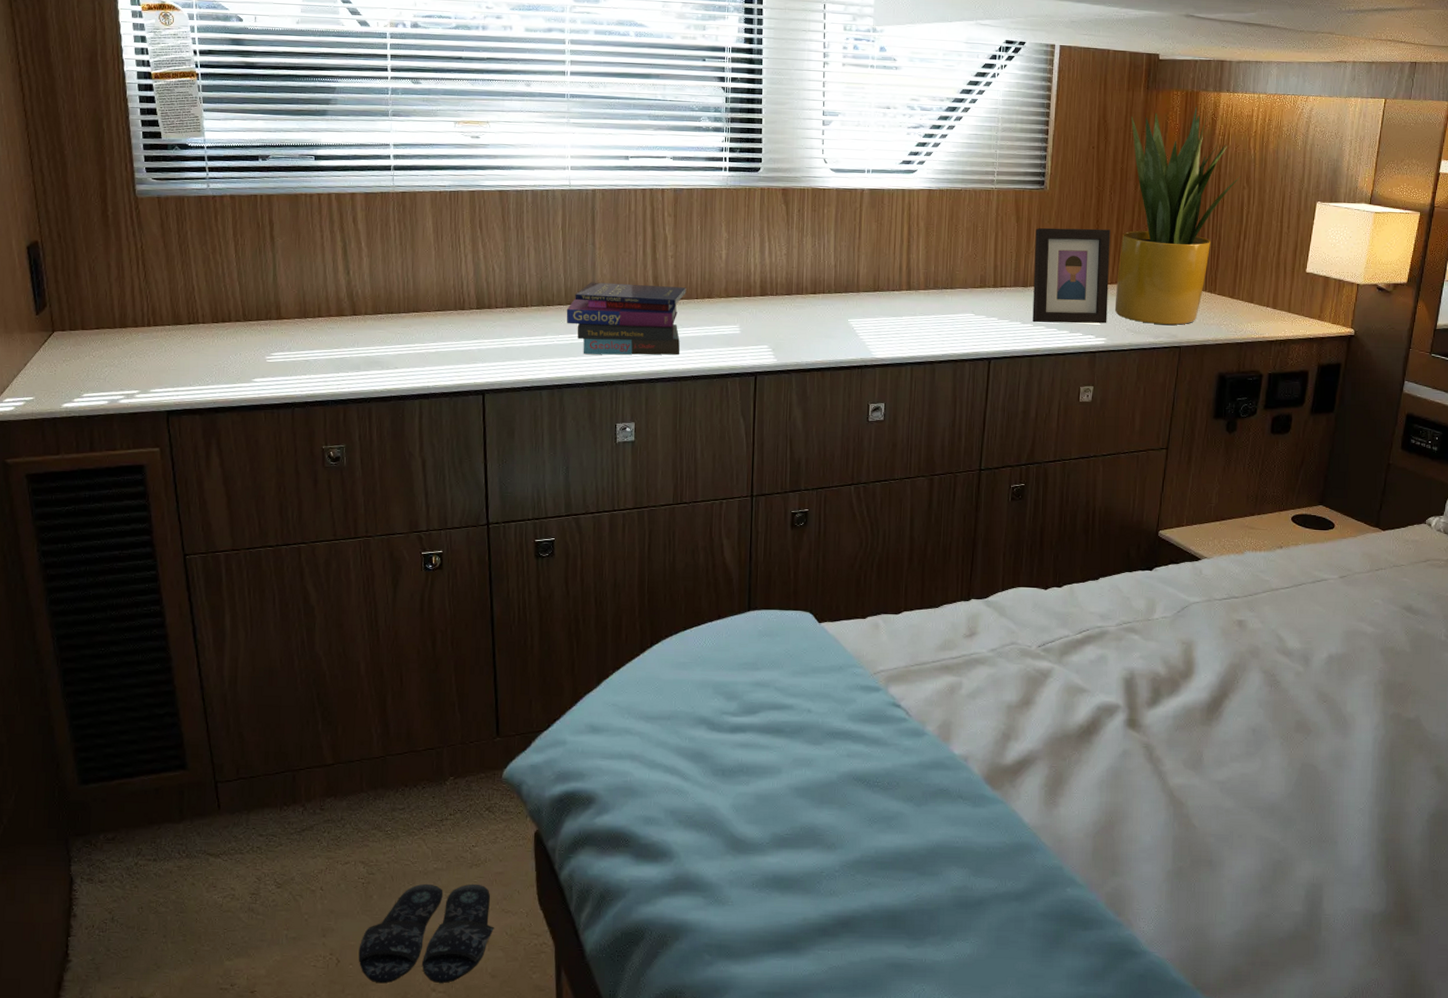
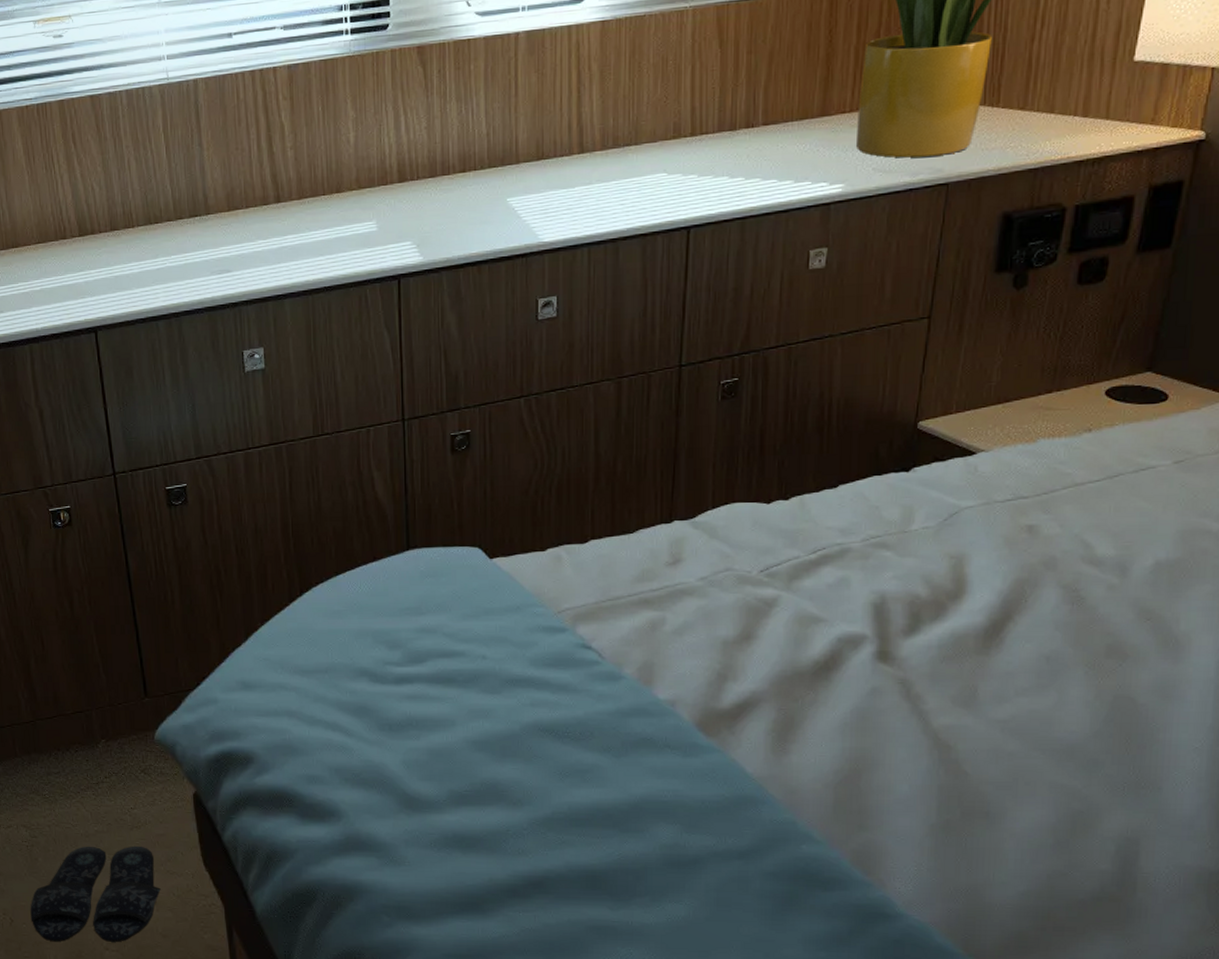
books: present [566,282,687,355] -> none [176,183,311,275]
picture frame: present [1032,227,1111,324] -> none [743,40,849,175]

